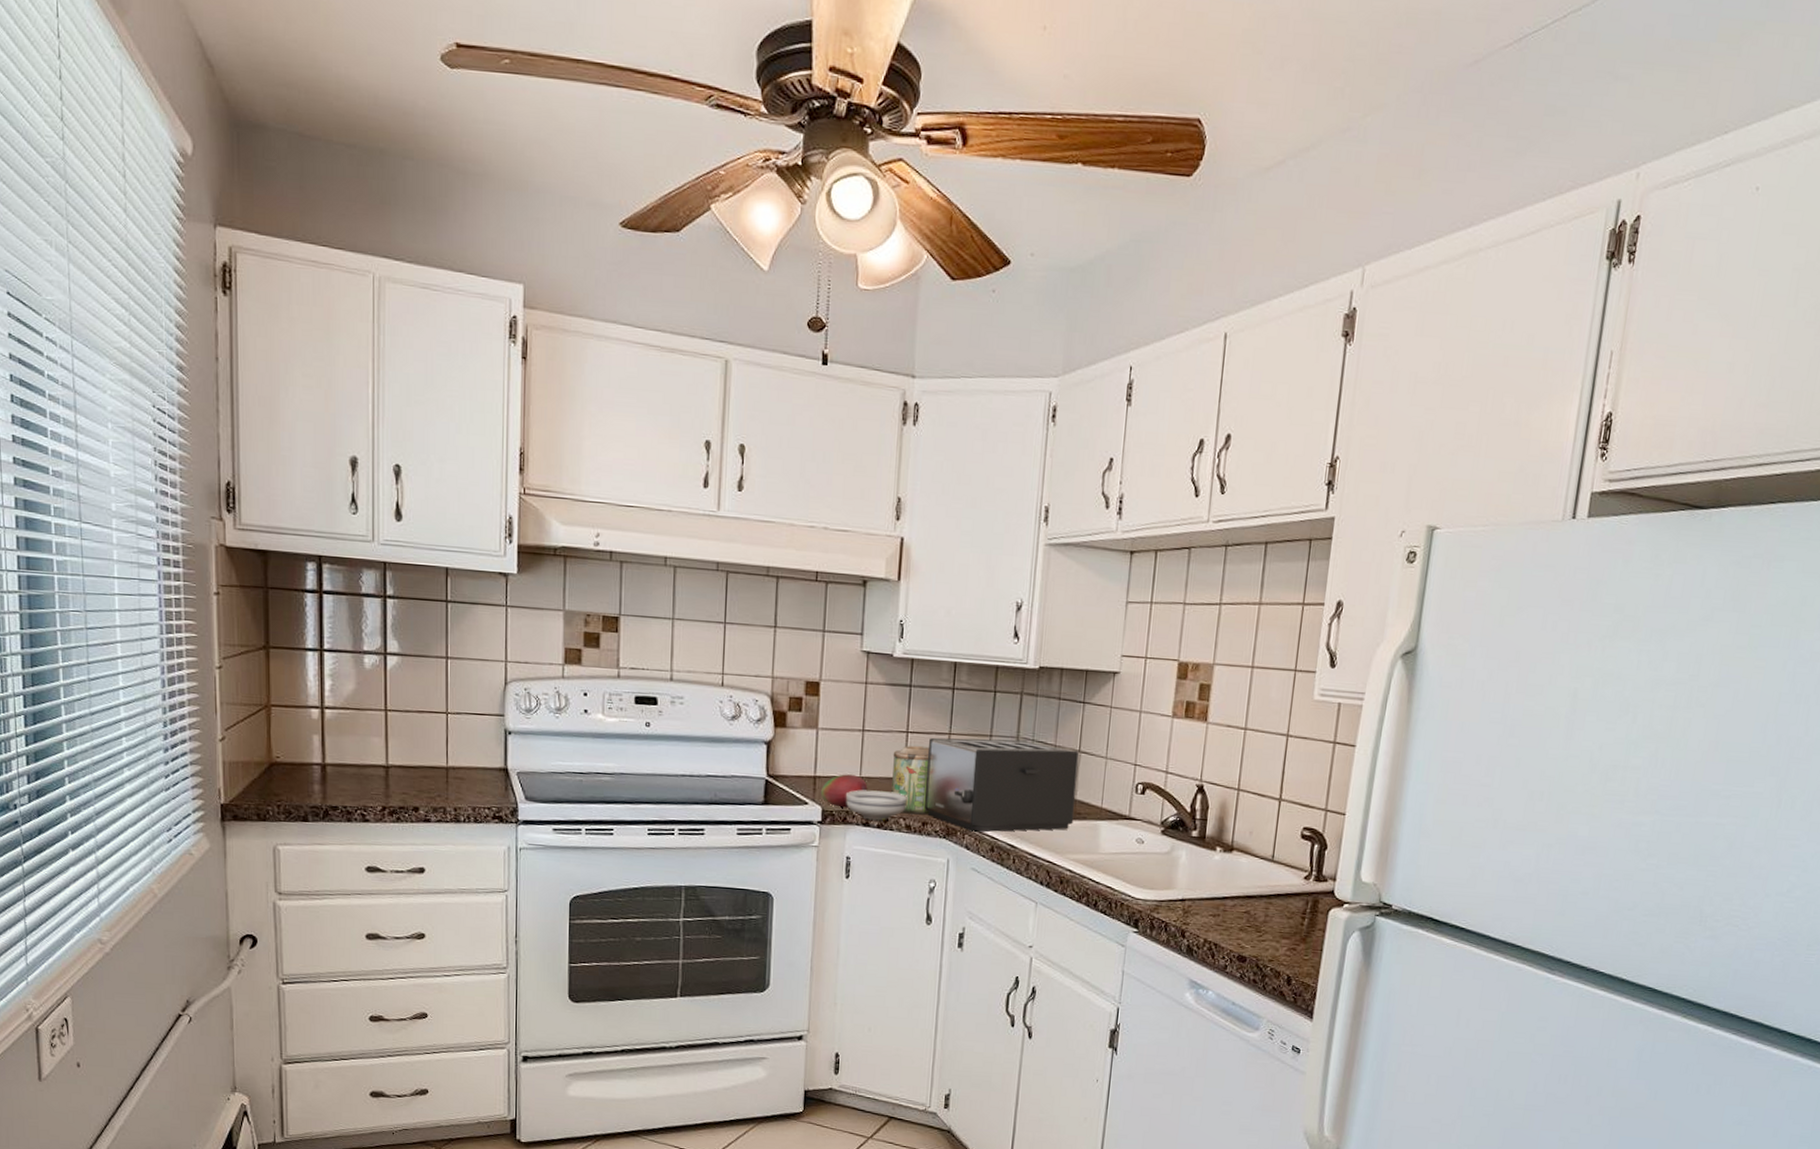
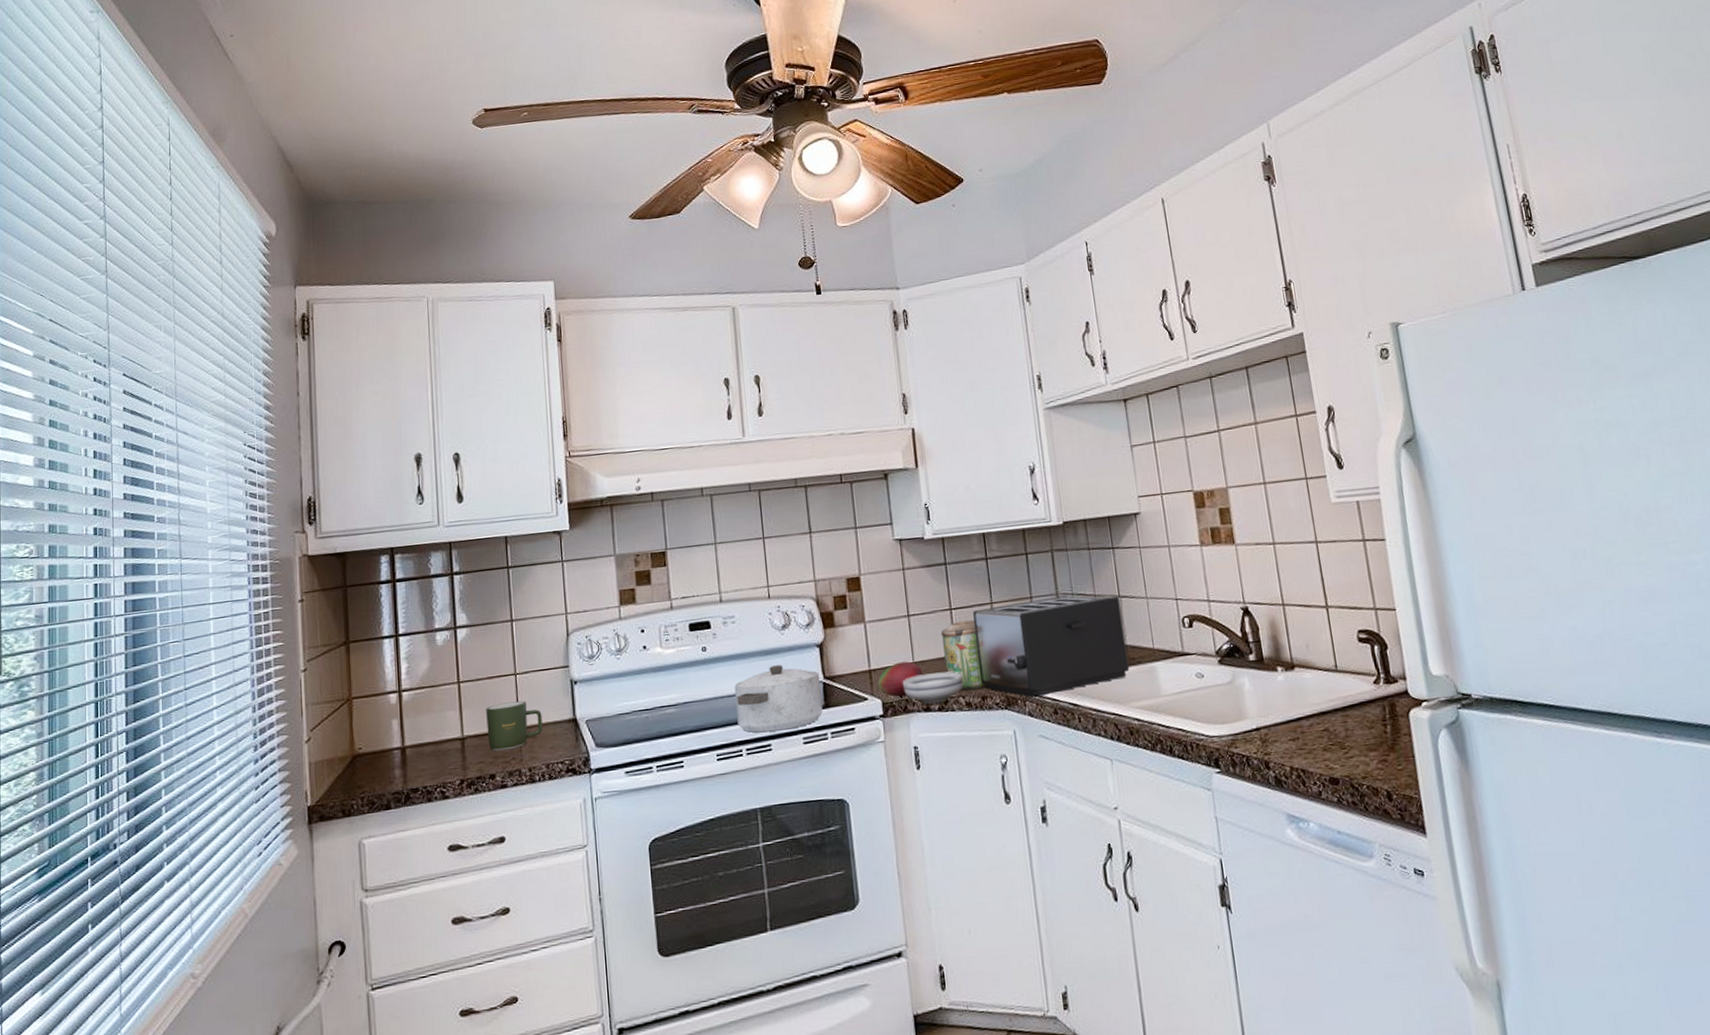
mug: none [413,739,472,787] -> present [486,700,543,752]
cooking pot: none [673,754,763,818] -> present [734,665,823,733]

